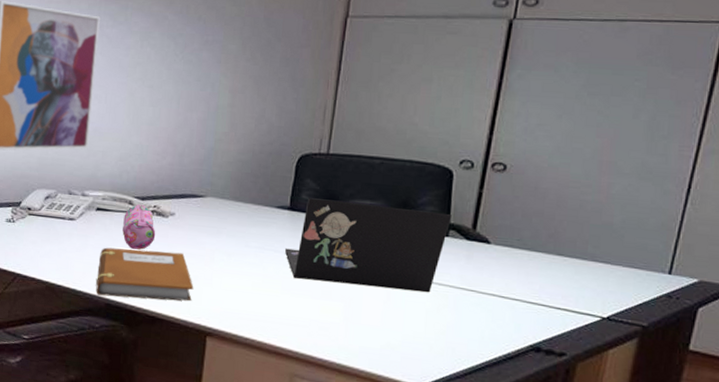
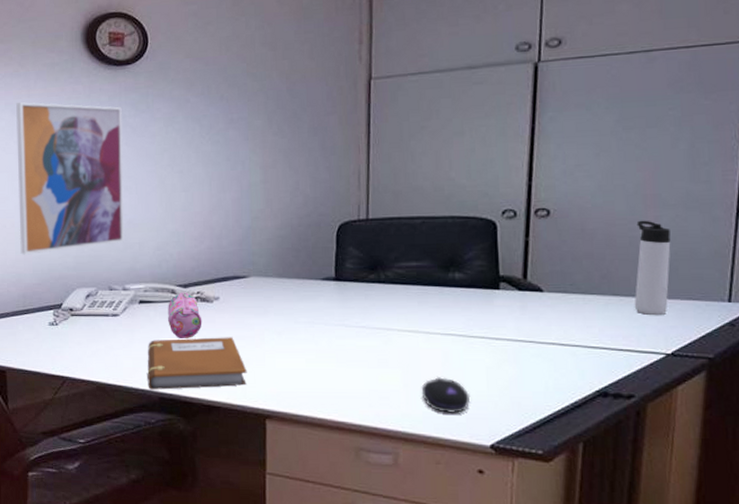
laptop: present [284,198,452,293] -> none [334,265,501,349]
computer mouse: none [360,313,408,352] -> present [421,376,471,413]
thermos bottle: none [576,185,621,280] -> present [634,220,671,316]

